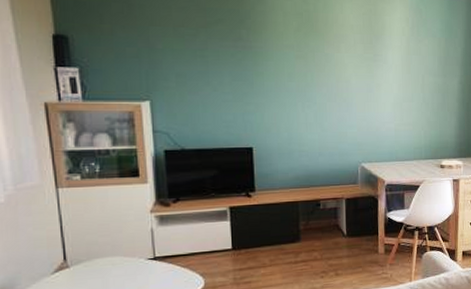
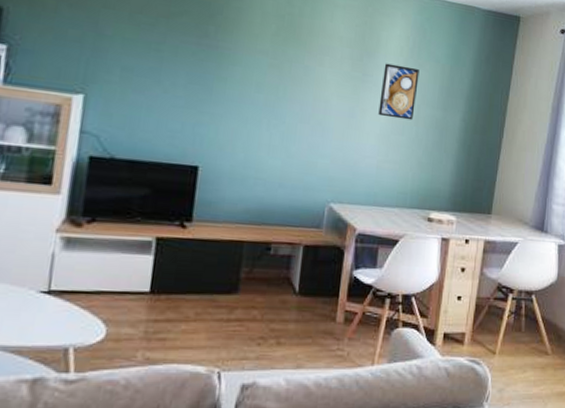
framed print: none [390,43,420,88] -> present [378,63,420,121]

